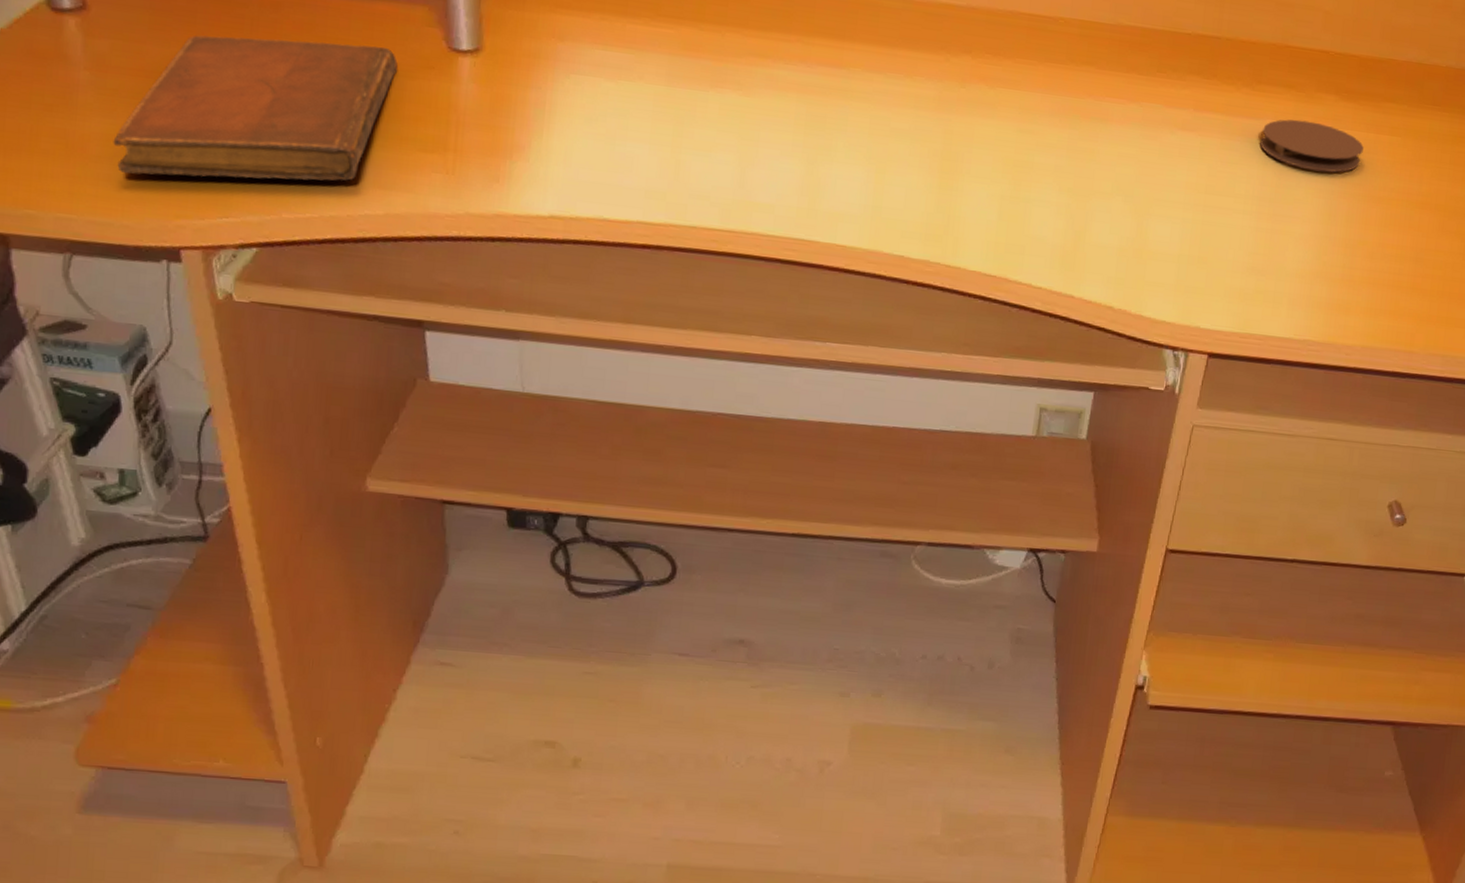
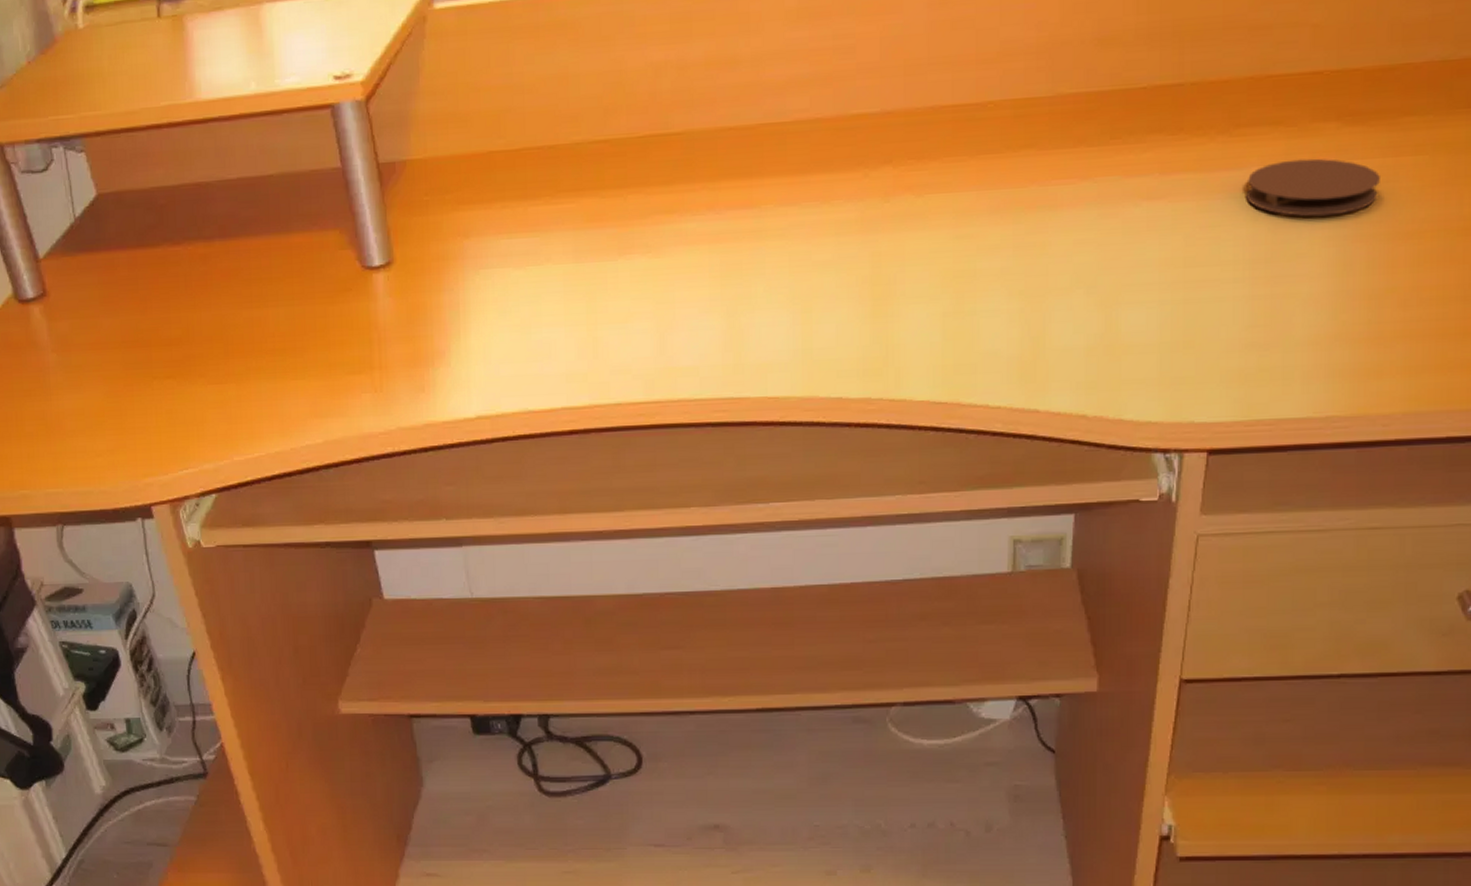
notebook: present [113,35,398,181] -> none [83,278,318,442]

